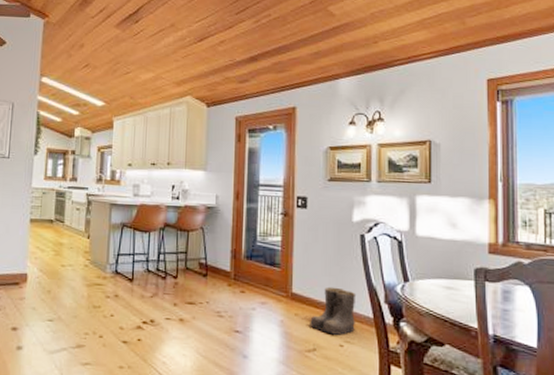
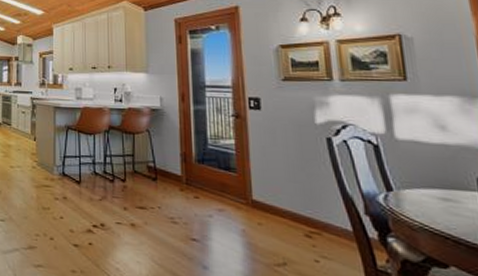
boots: present [310,286,357,335] -> none [276,194,333,249]

